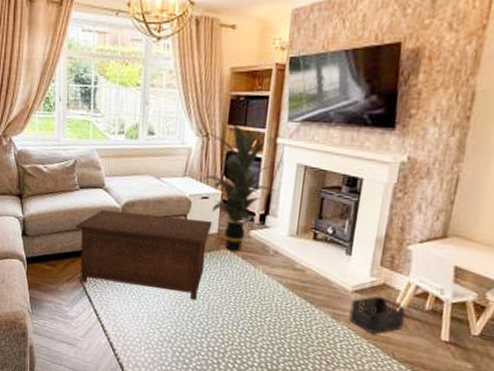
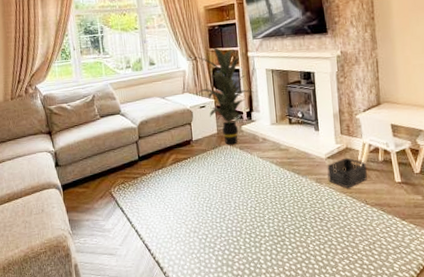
cabinet: present [75,209,213,301] -> none [101,124,212,197]

